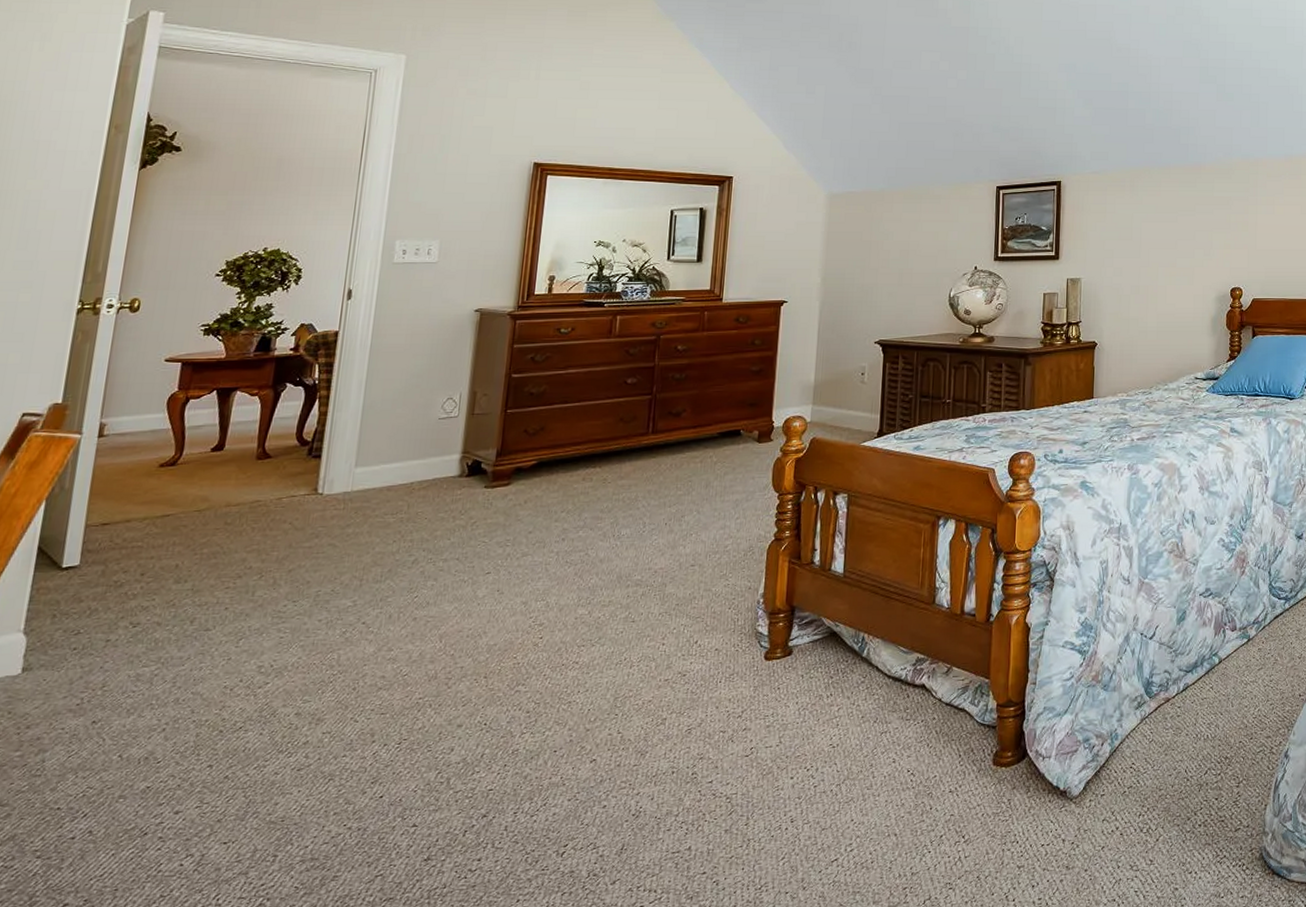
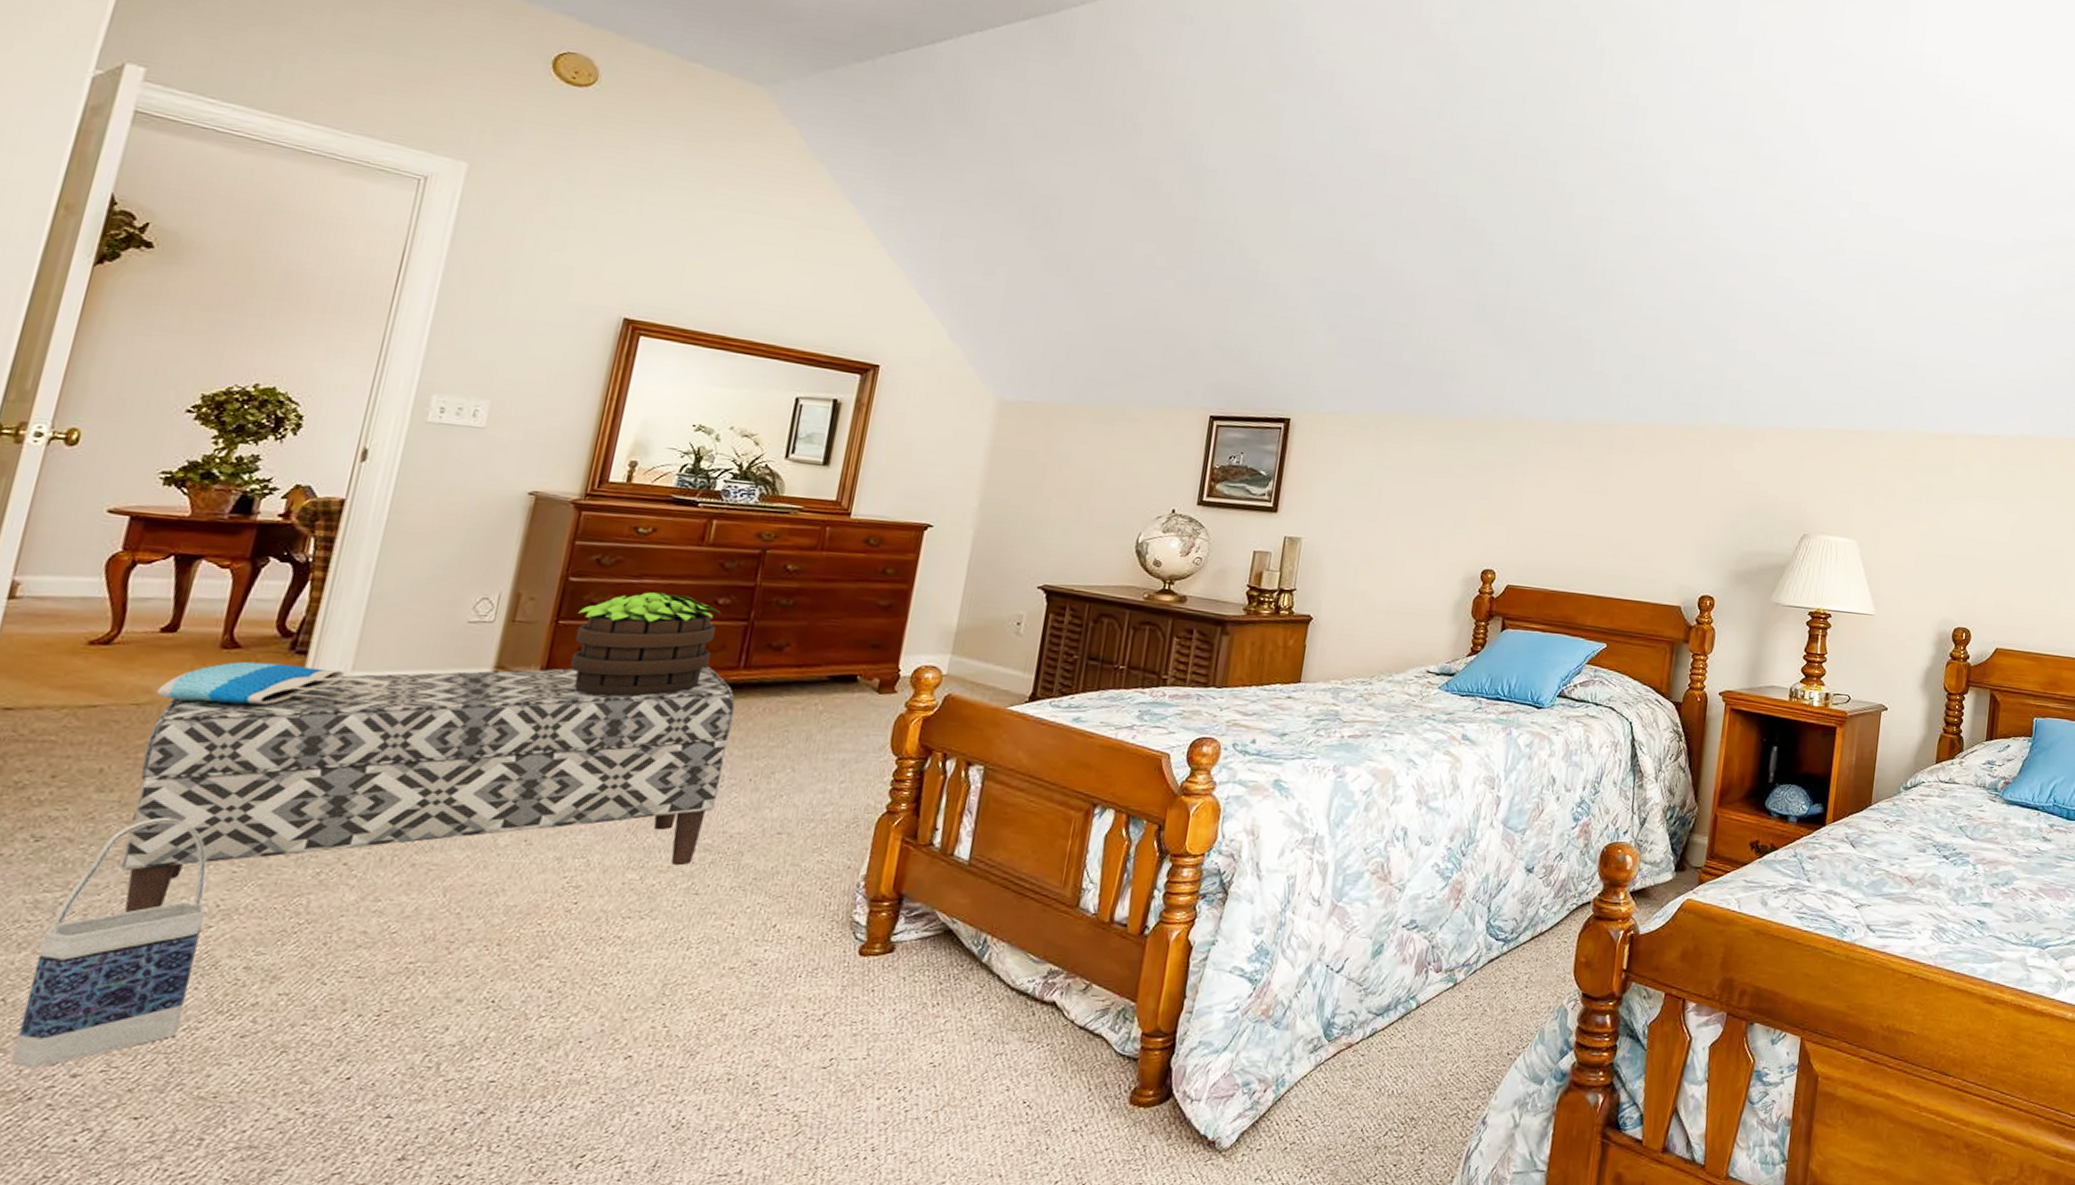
bag: none [130,598,263,809] -> present [11,817,208,1068]
bench: none [197,434,648,679] -> present [121,665,735,914]
tote bag: none [212,467,385,504] -> present [156,661,390,705]
potted plant: none [518,378,630,468] -> present [569,592,721,697]

